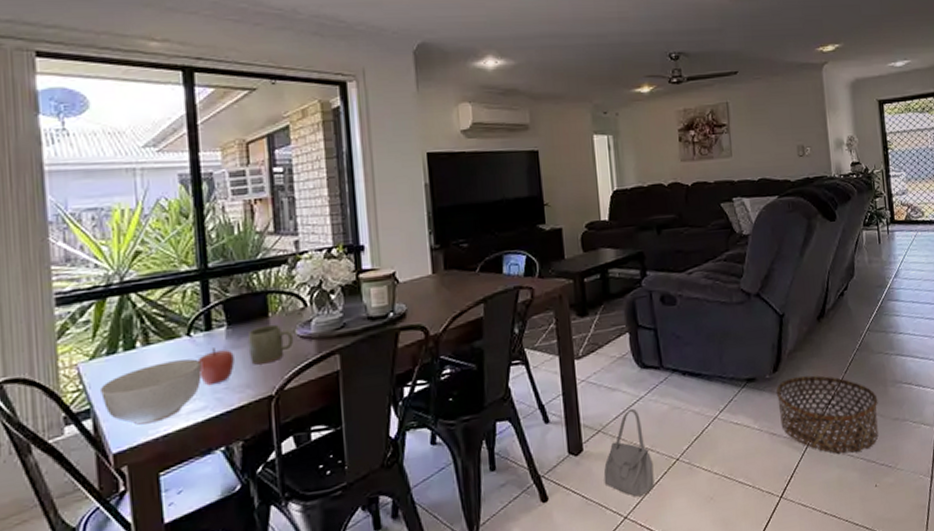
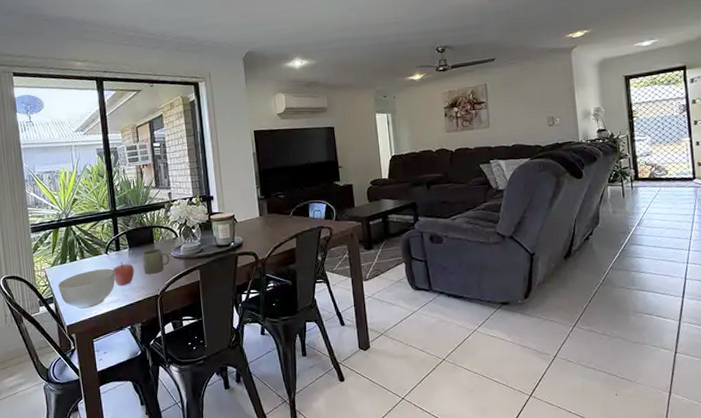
handbag: present [603,408,655,497] -> none [385,319,426,384]
basket: present [776,375,879,454] -> none [526,302,620,366]

